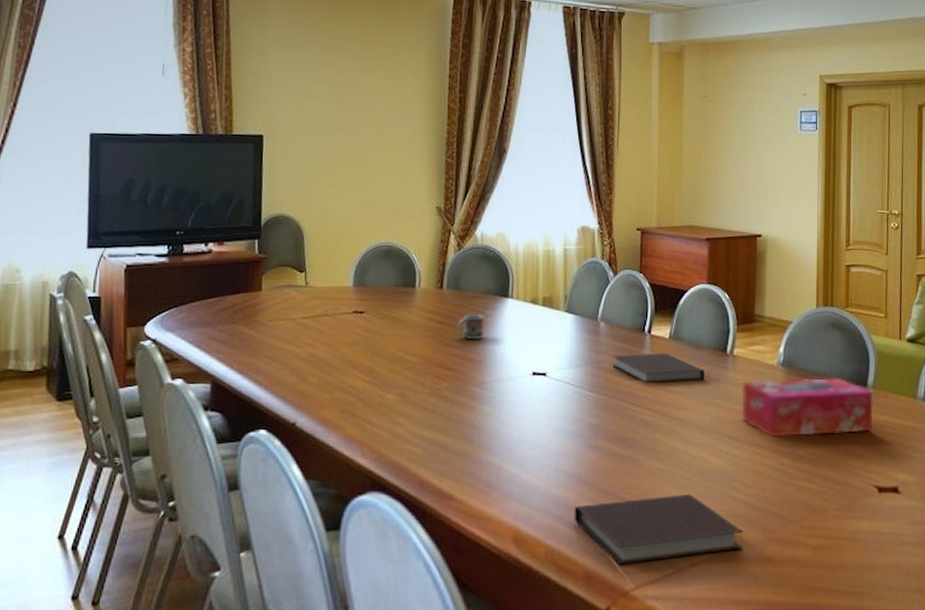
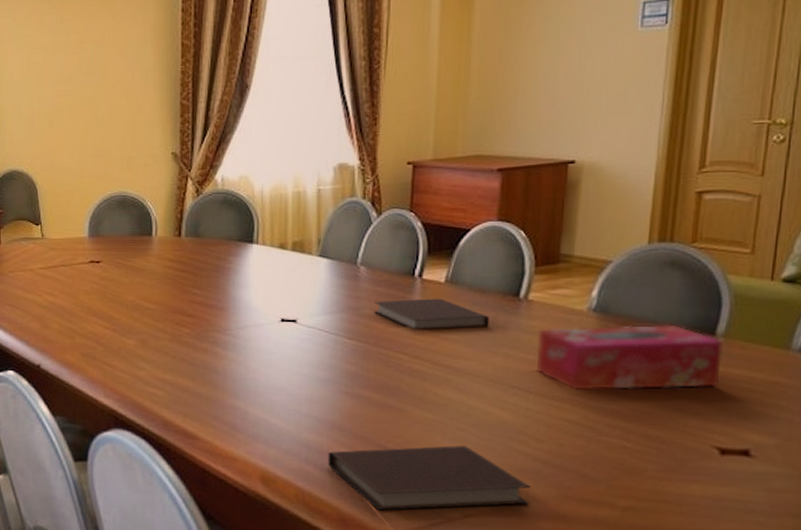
cup: present [457,314,484,339] -> none [198,261,226,286]

